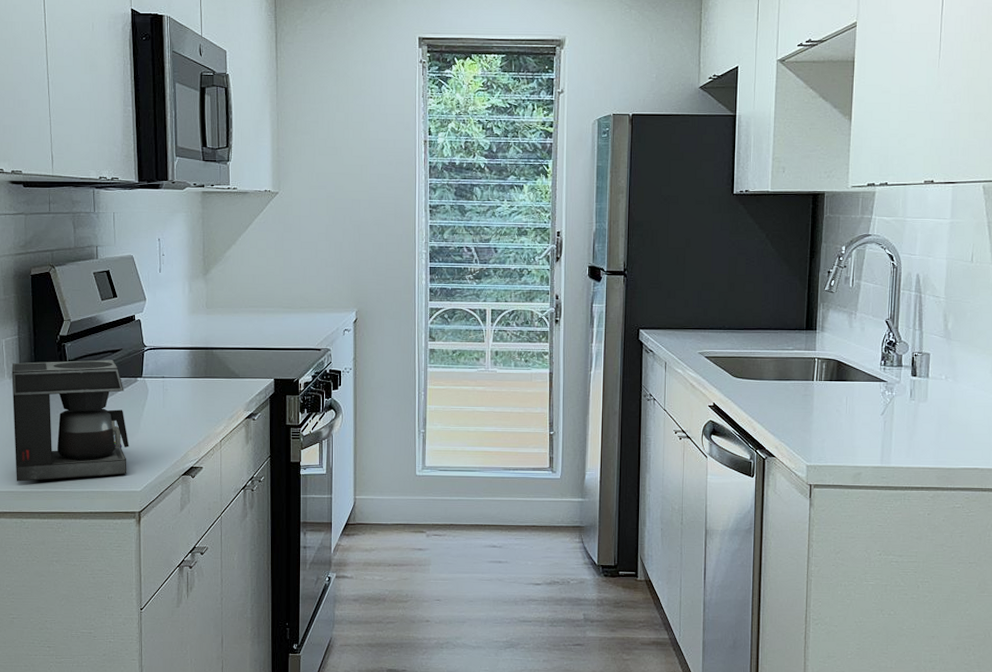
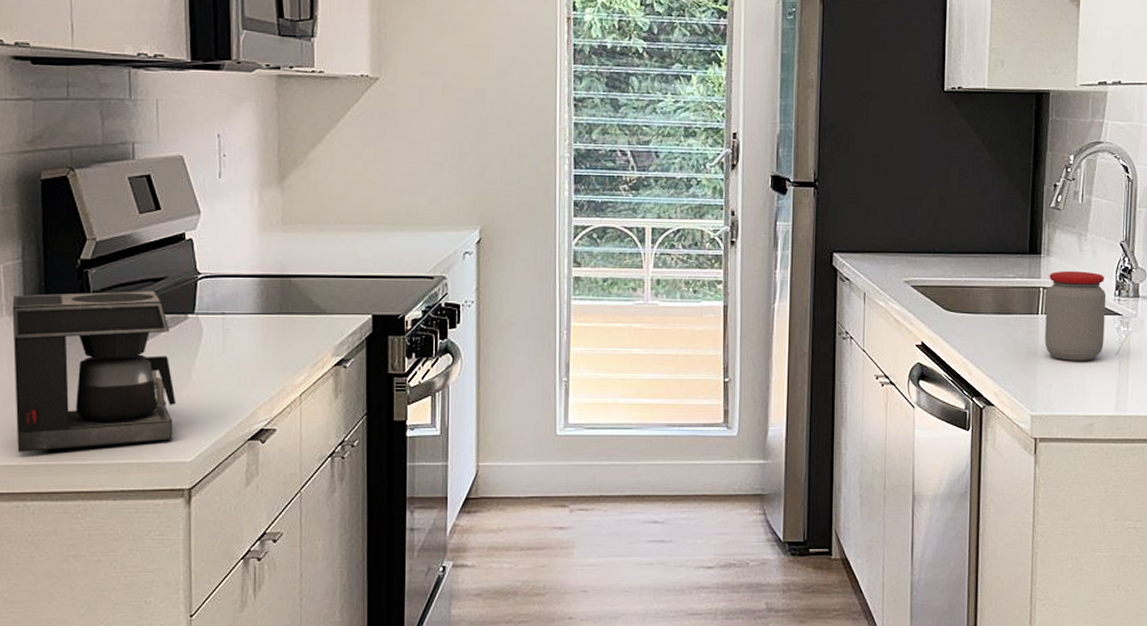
jar: none [819,344,873,420] -> present [1045,270,1107,361]

